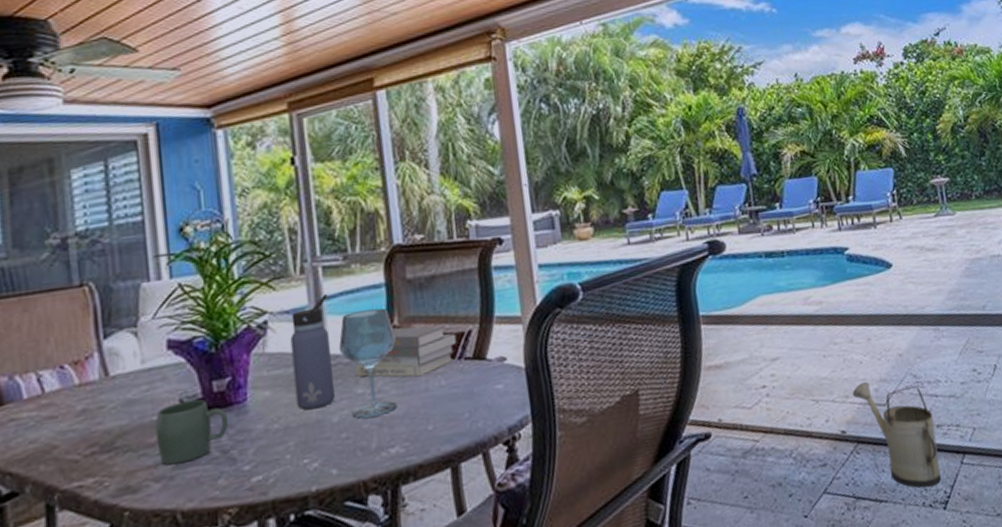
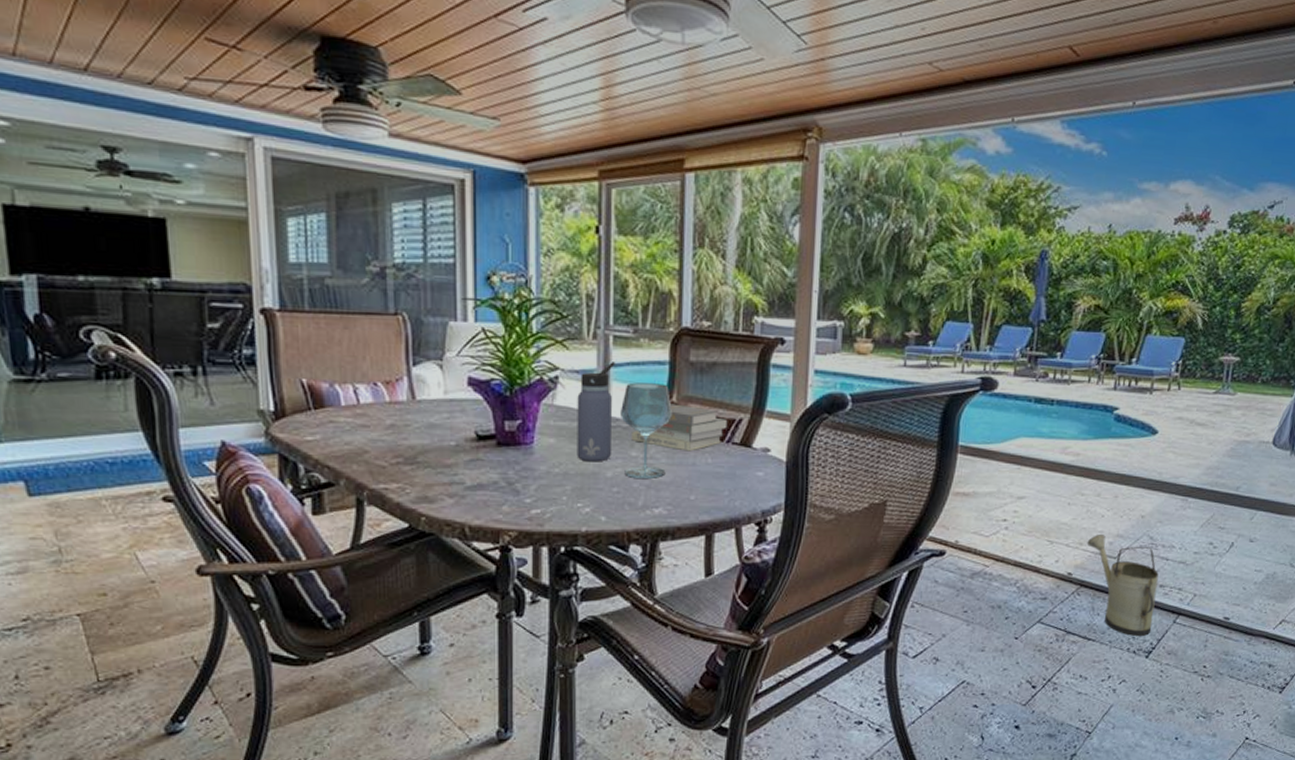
mug: present [155,399,228,466] -> none [452,433,515,486]

